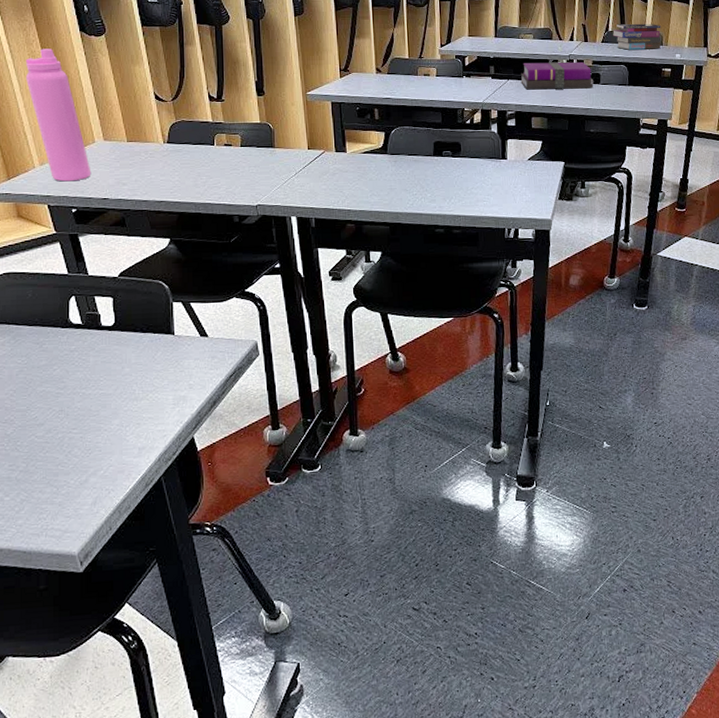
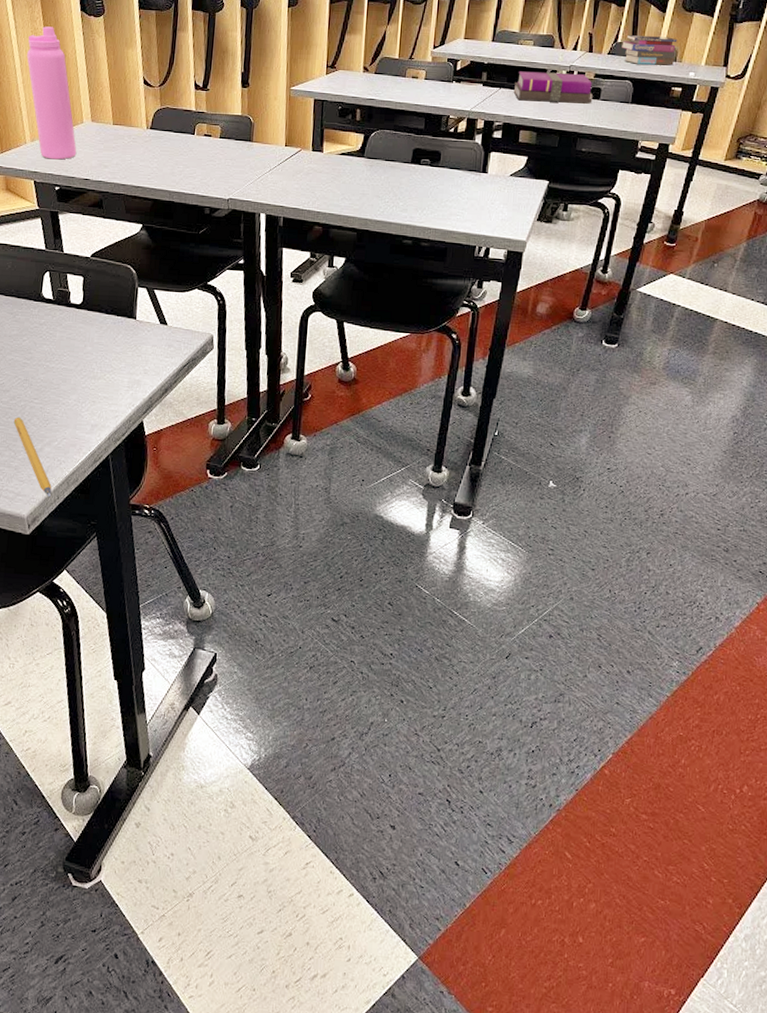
pencil: none [52,450,102,529] -> present [13,417,52,497]

